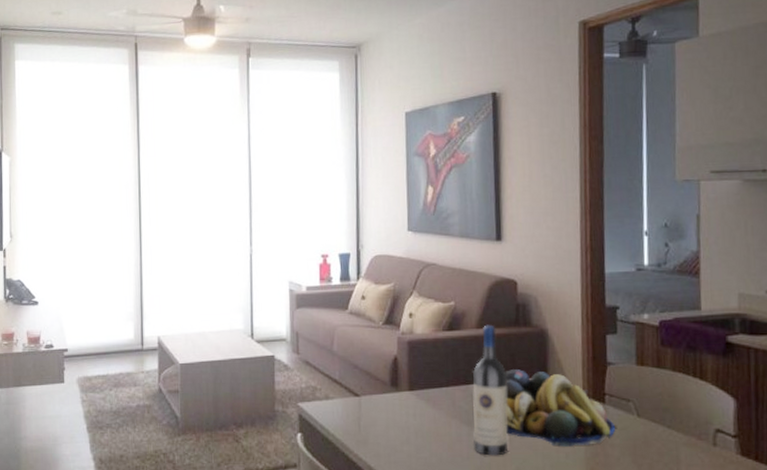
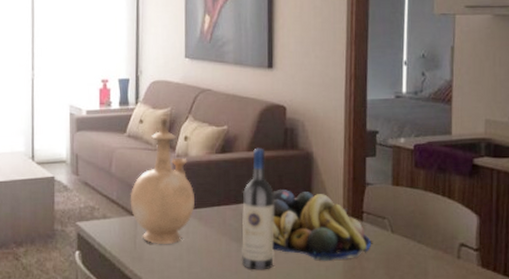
vase: none [353,292,422,428] -> present [130,116,195,245]

